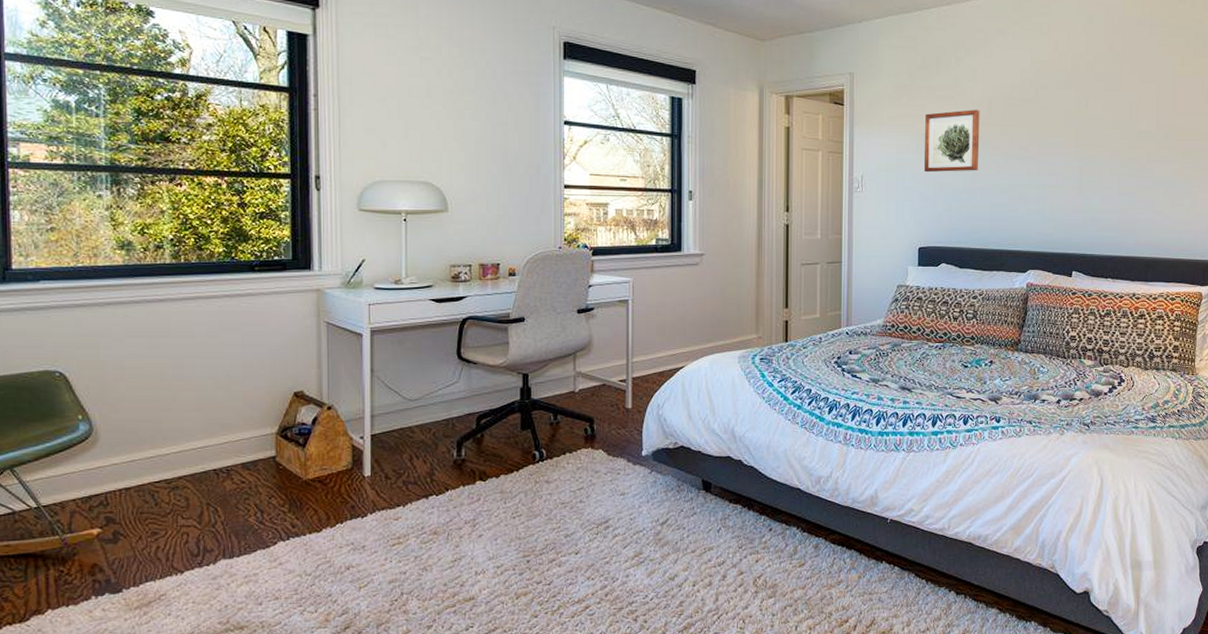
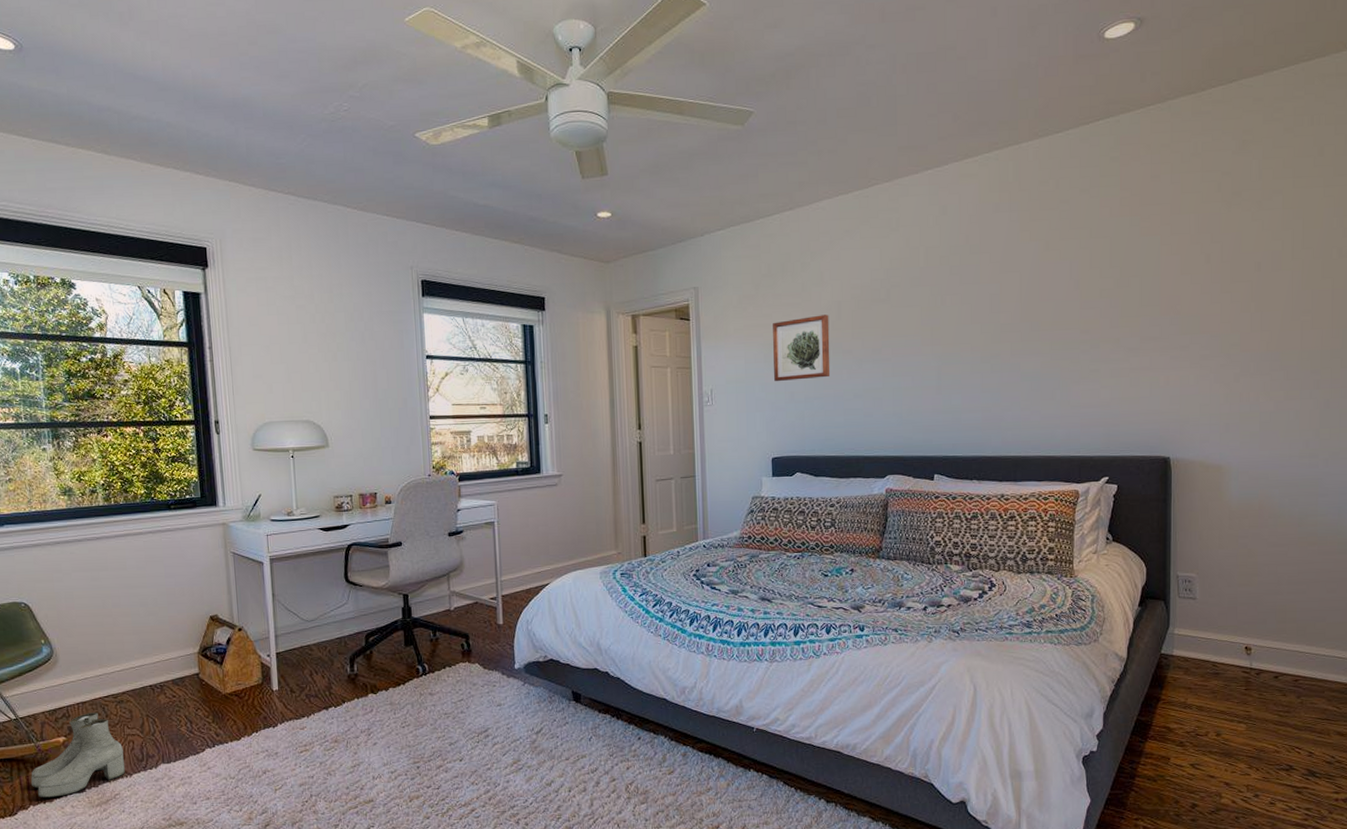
boots: none [52,500,175,600] -> present [31,712,125,798]

